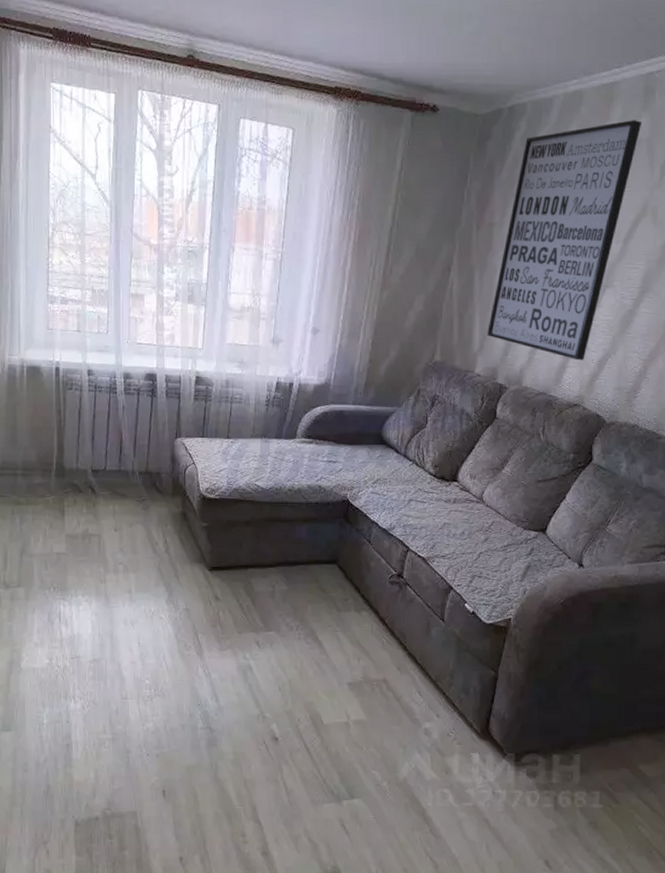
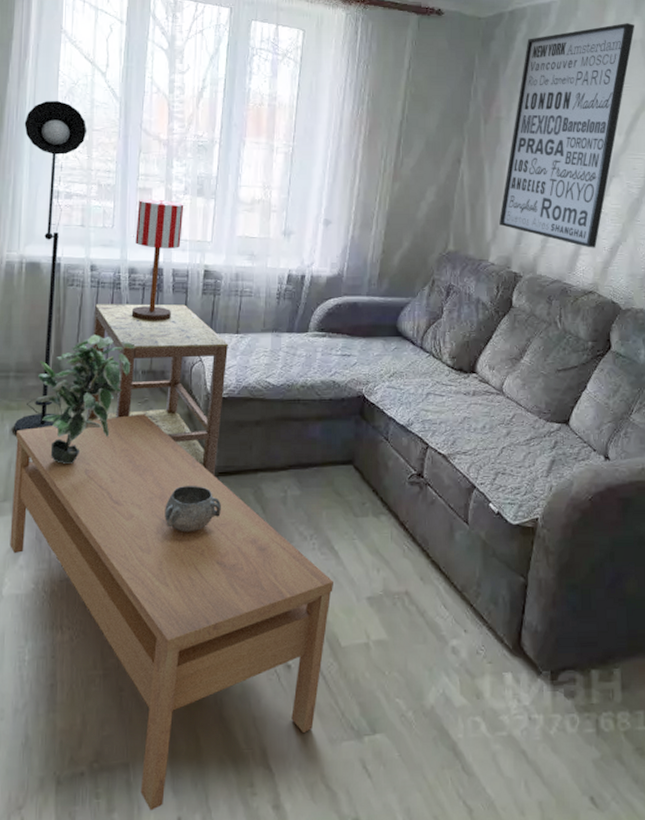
floor lamp: none [18,203,80,526] -> present [14,100,87,433]
coffee table: none [25,512,318,851] -> present [10,414,335,811]
potted plant: none [42,437,131,555] -> present [36,335,134,464]
side table: none [89,407,220,571] -> present [87,304,229,476]
table lamp: none [127,305,175,425] -> present [131,199,184,321]
decorative bowl: none [163,577,214,620] -> present [165,485,221,533]

